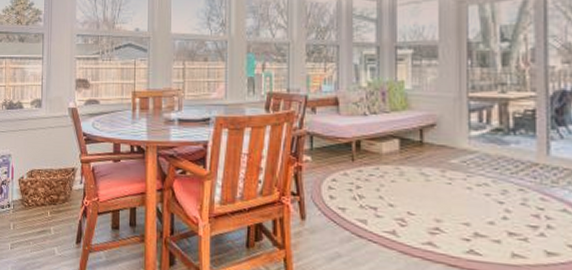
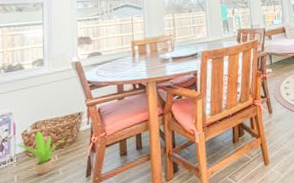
potted plant: none [13,179,59,230] -> present [16,130,66,176]

